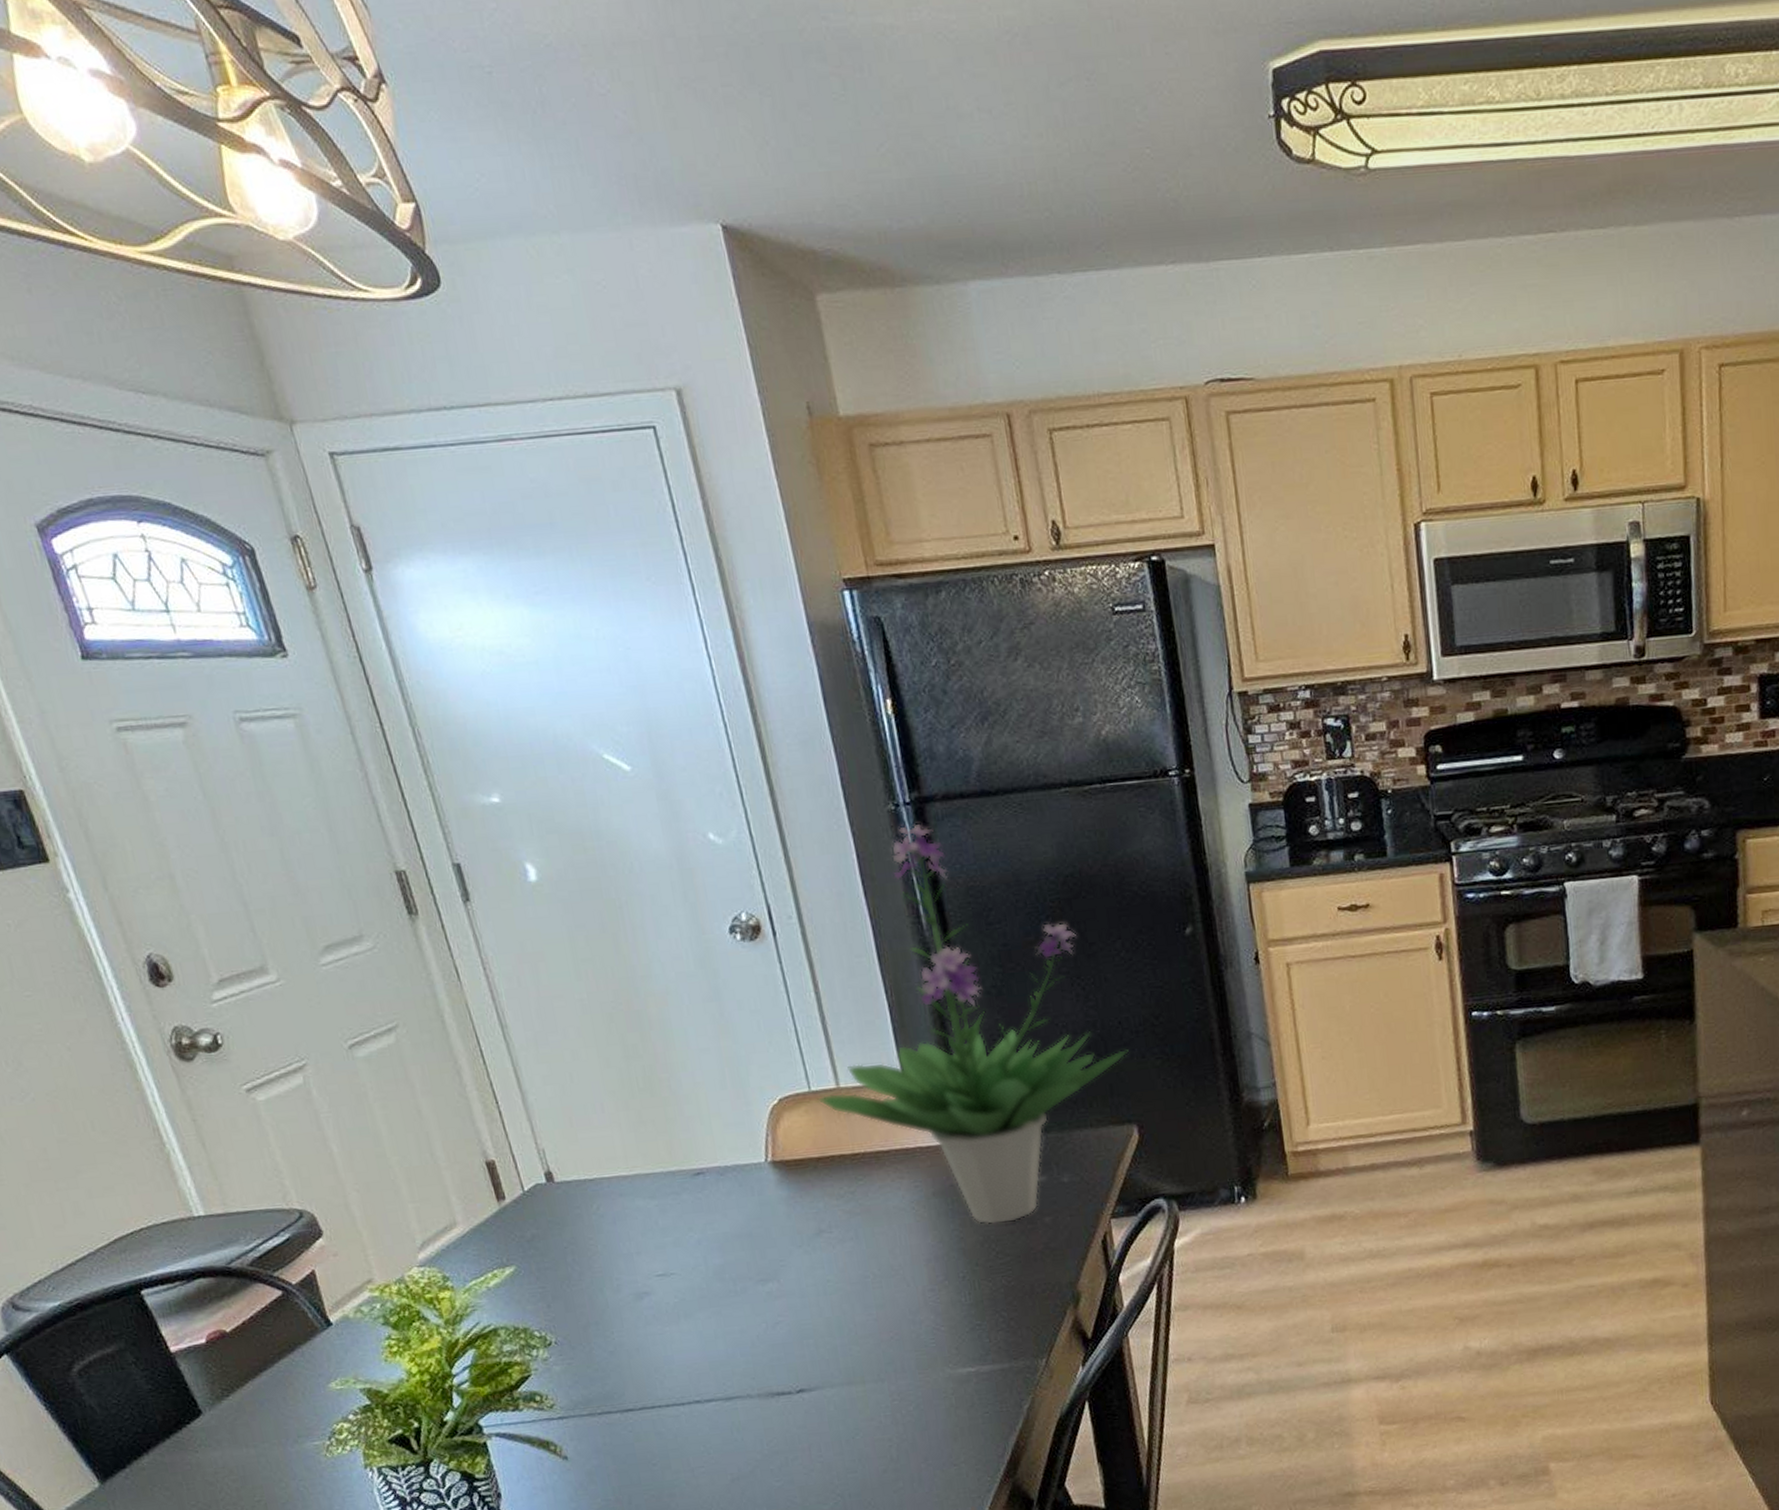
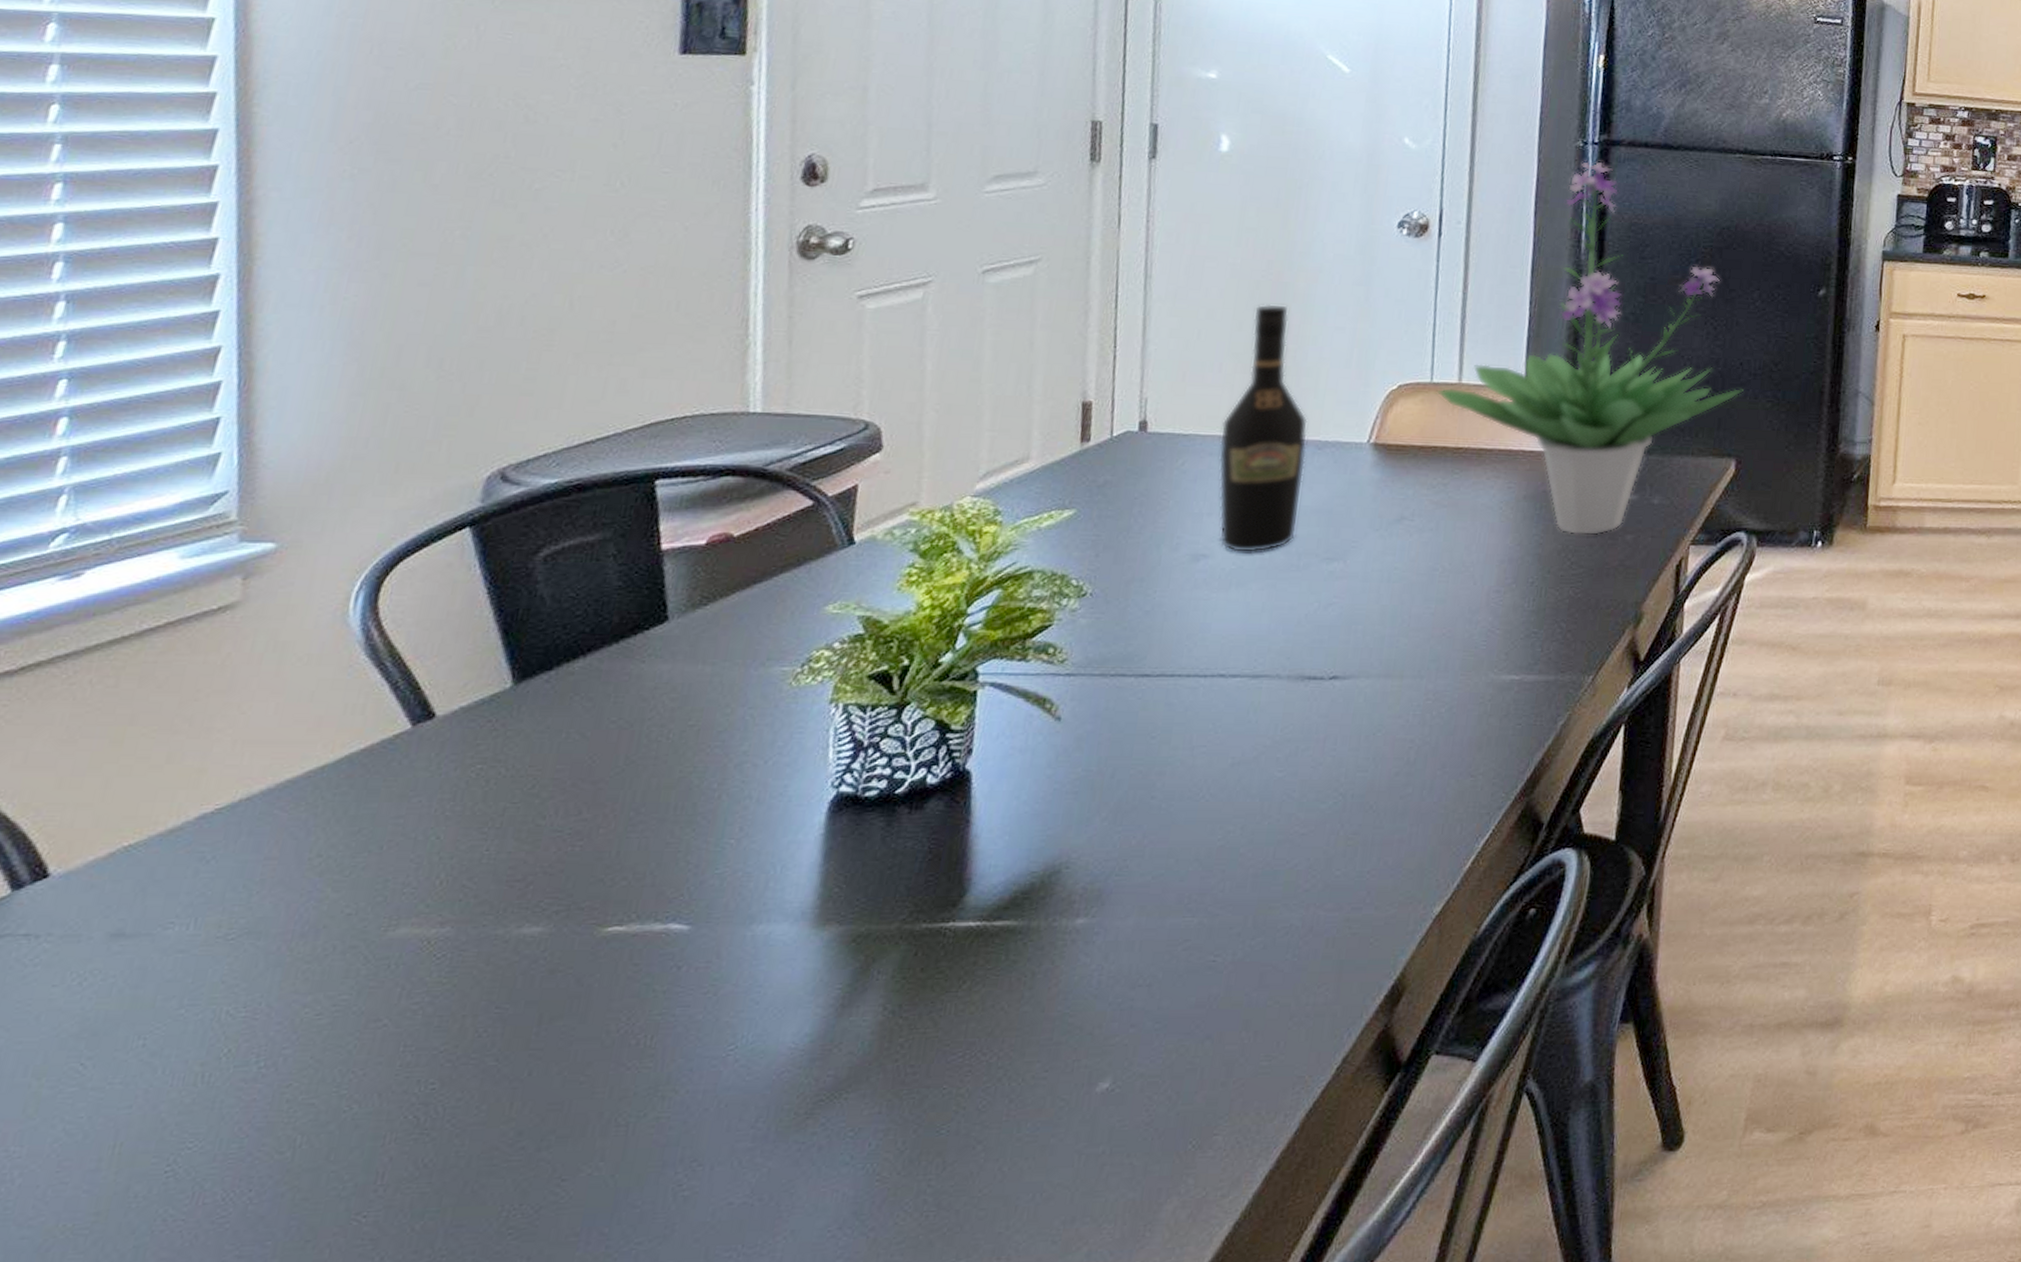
wine bottle: none [616,1033,725,1286] -> present [1218,303,1308,553]

